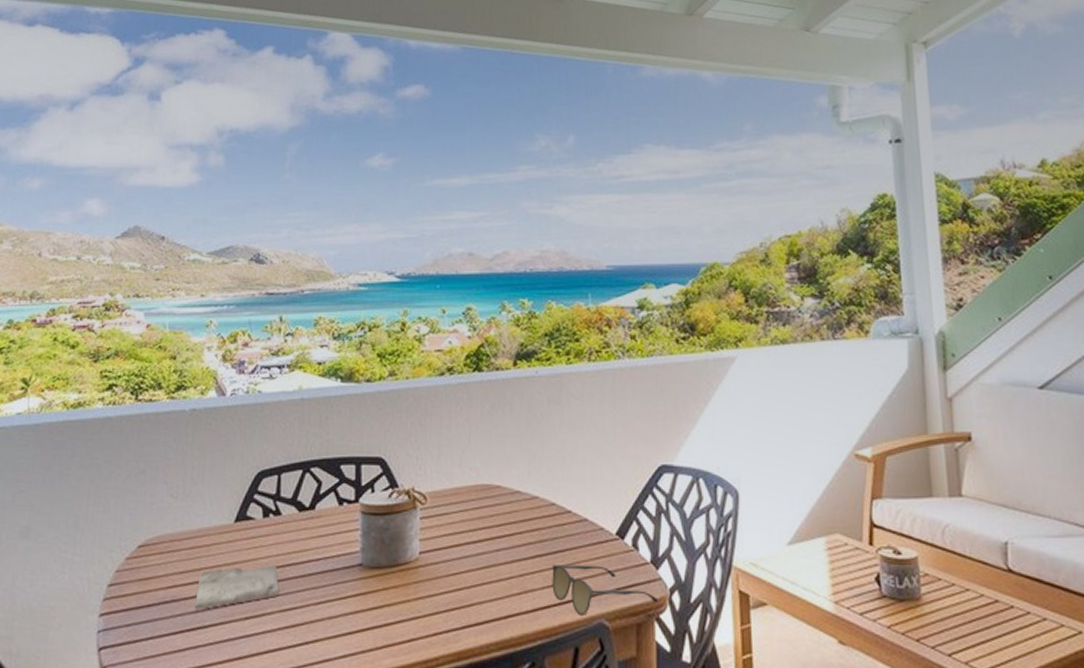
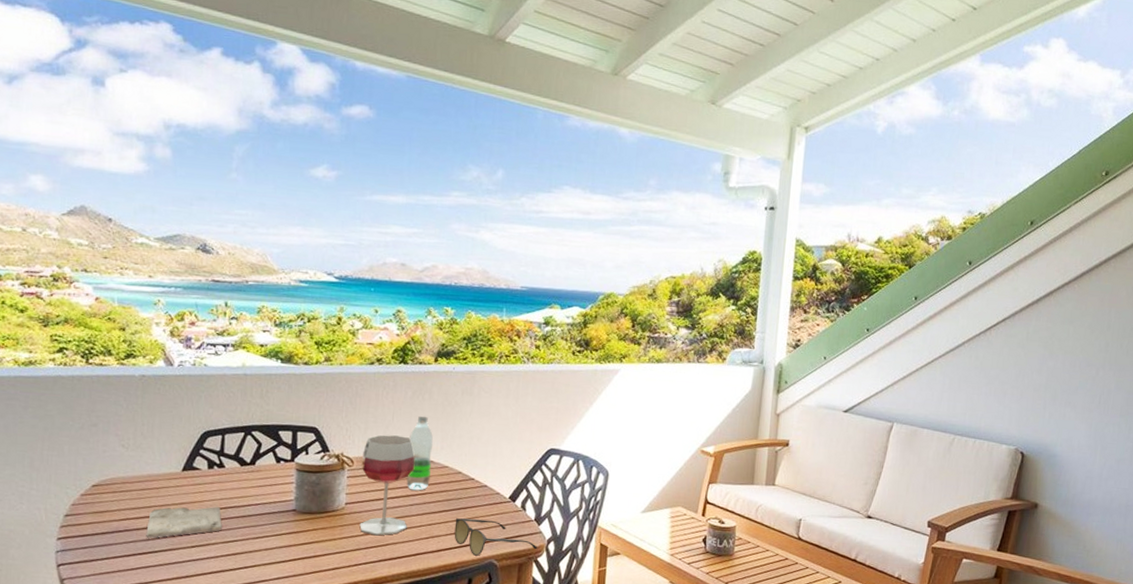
wineglass: none [435,461,499,594] -> present [359,435,415,536]
bottle: none [490,434,519,531] -> present [406,416,434,491]

